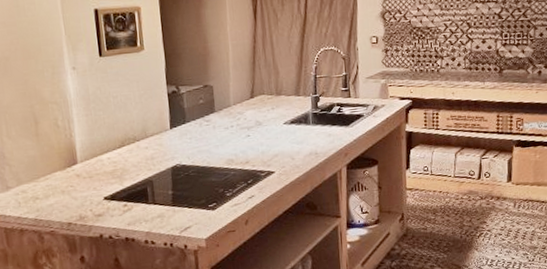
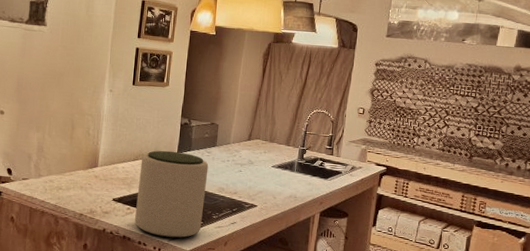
plant pot: none [128,127,215,230] -> present [135,150,209,239]

